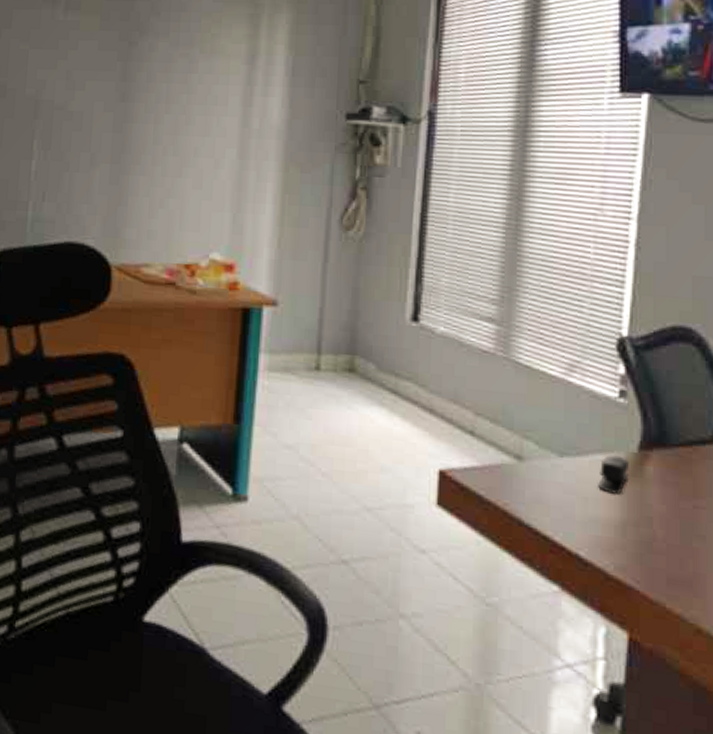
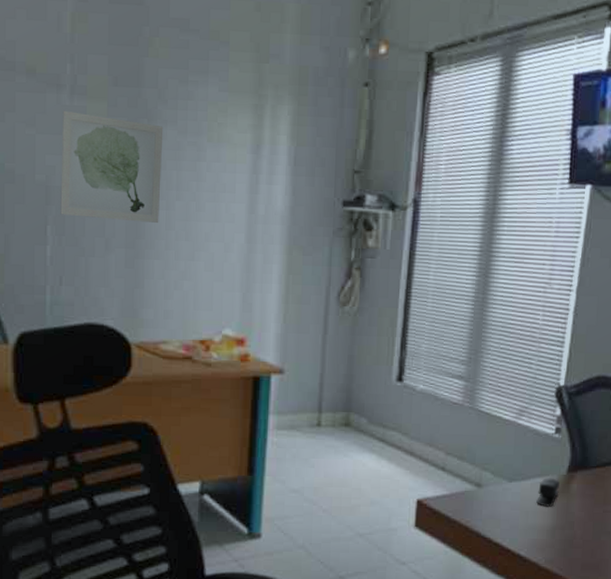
wall art: none [47,25,155,137] -> present [60,110,164,223]

